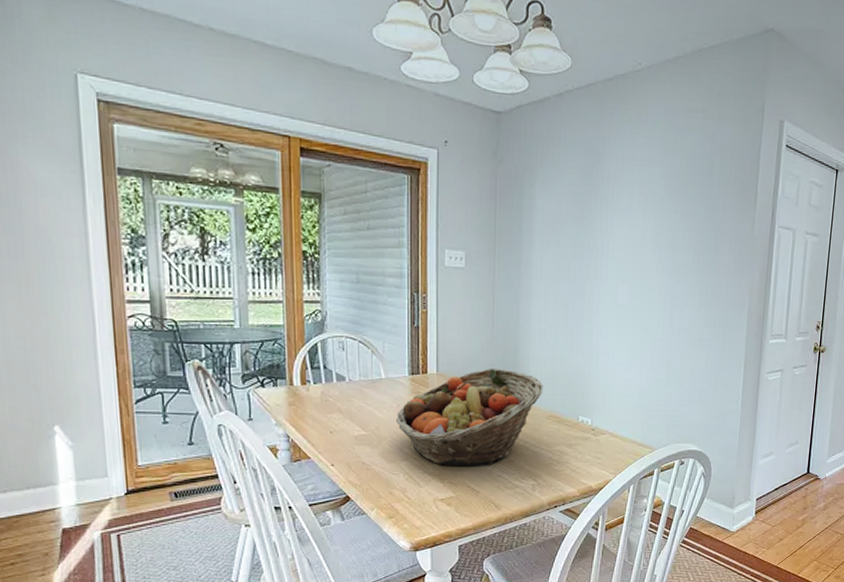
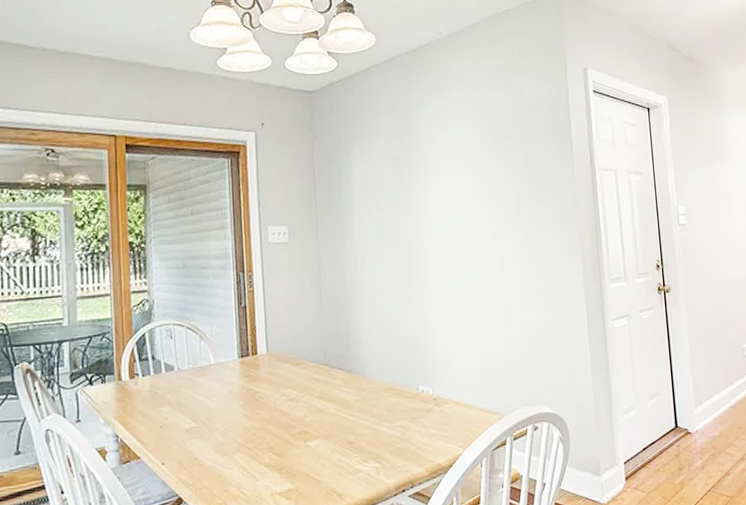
fruit basket: present [396,369,544,466] -> none [228,342,378,454]

